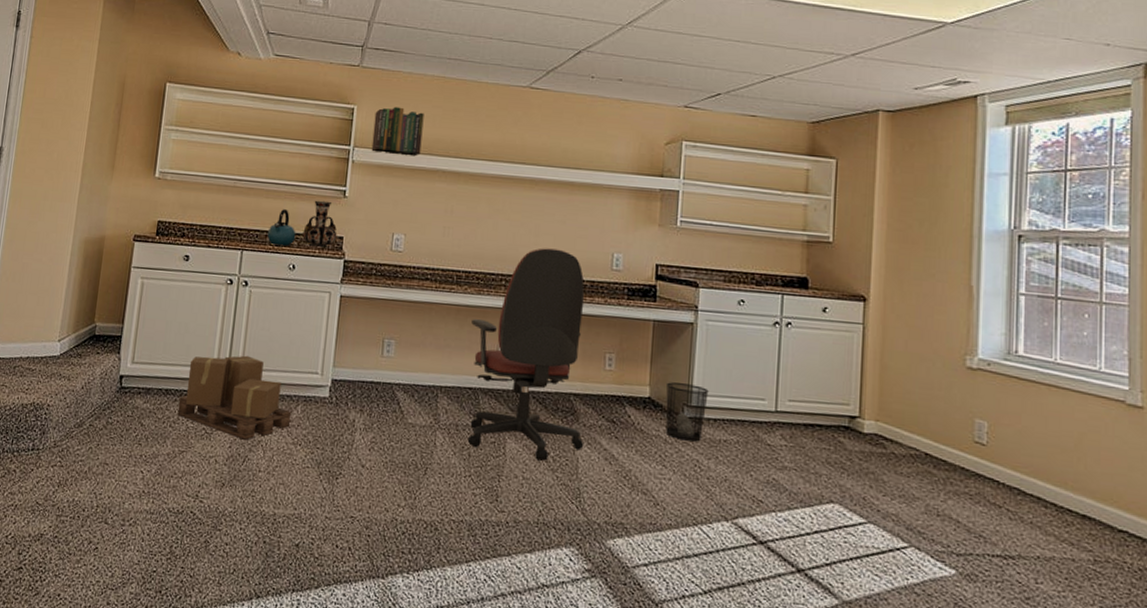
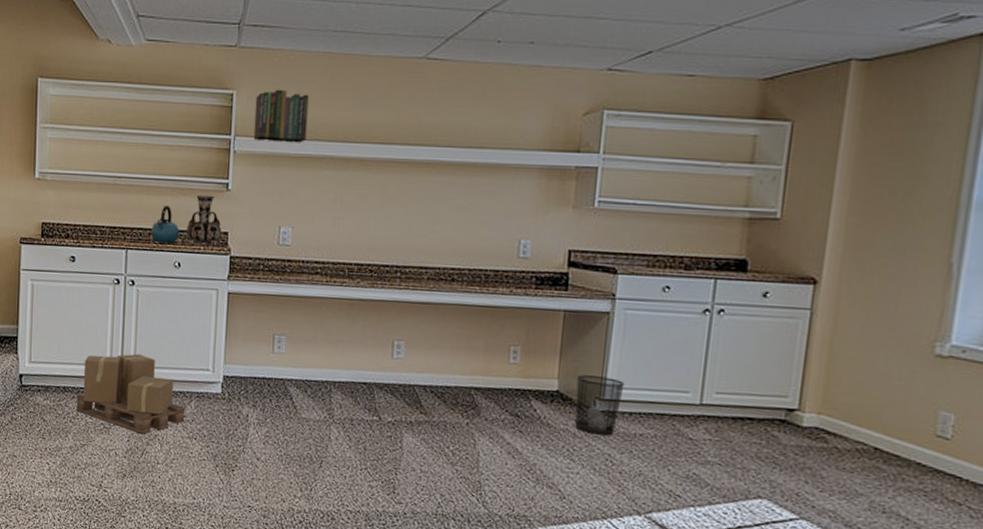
office chair: present [468,248,585,461] -> none [364,236,488,455]

